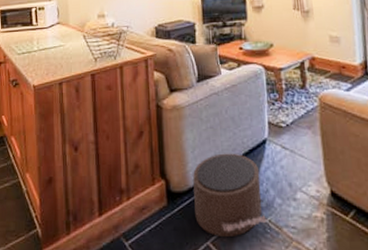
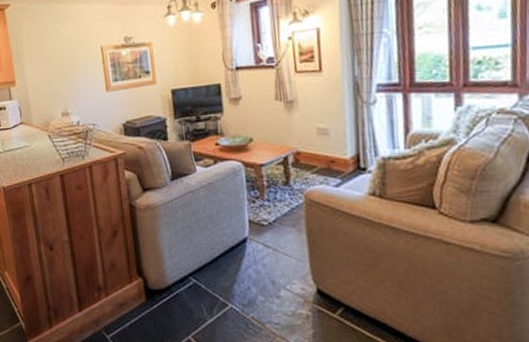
pouf: present [193,153,268,238] -> none [171,251,250,333]

